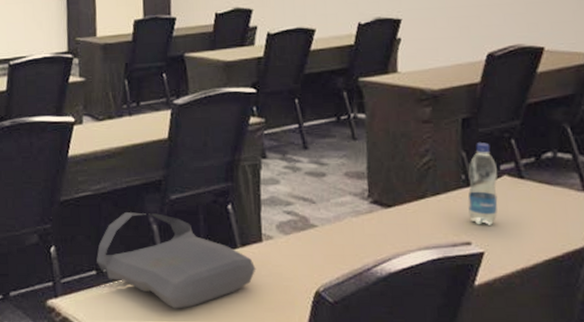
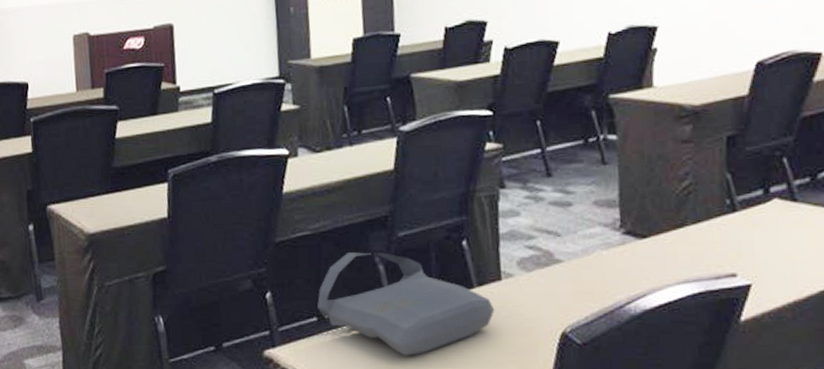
bottle: present [468,143,498,225] -> none [733,163,768,254]

